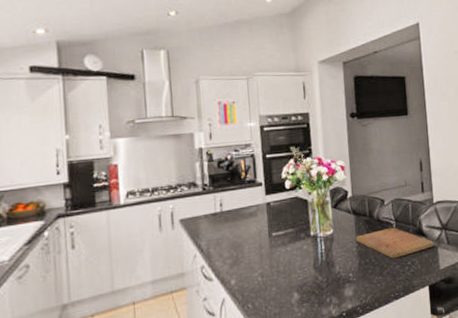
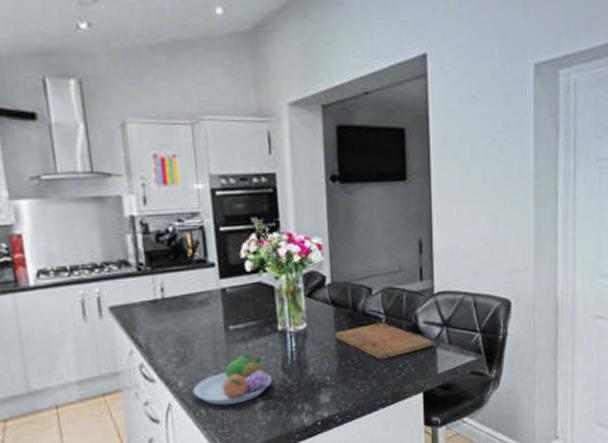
fruit bowl: none [242,256,306,300] -> present [193,354,273,406]

